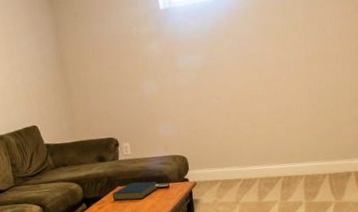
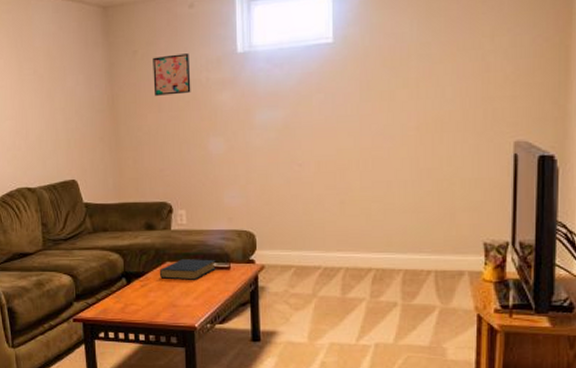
wall art: none [91,13,125,50] -> present [153,53,191,96]

